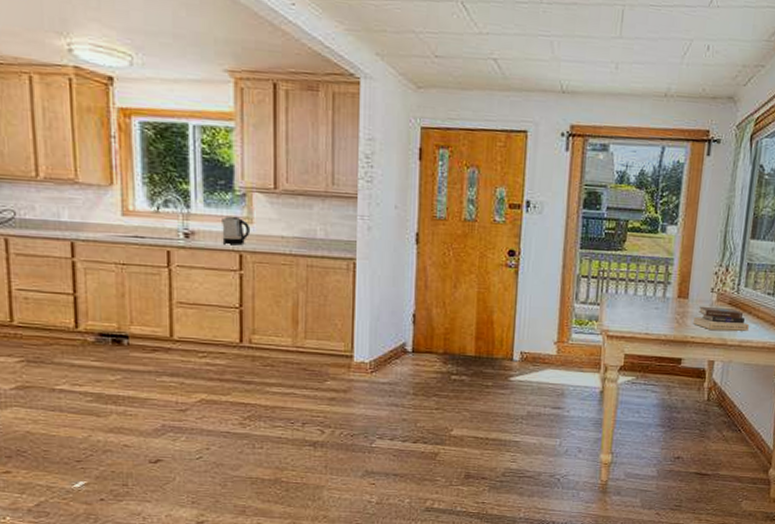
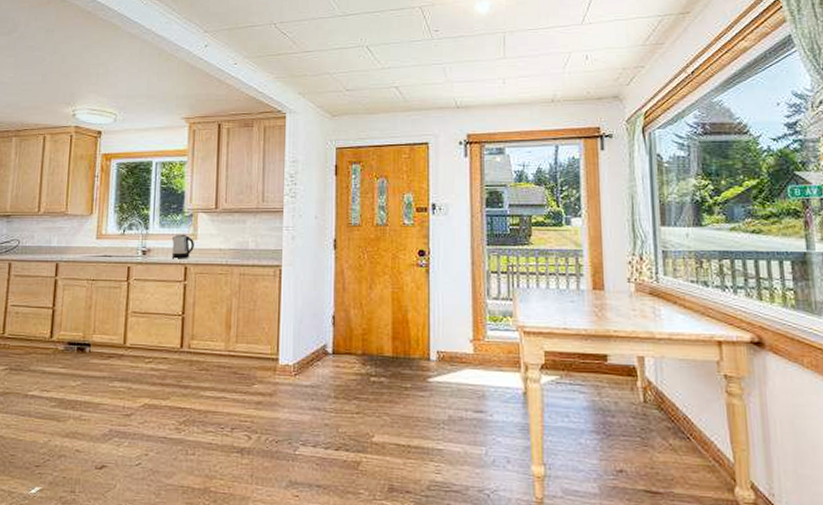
books: present [692,306,749,331] -> none [612,297,677,323]

